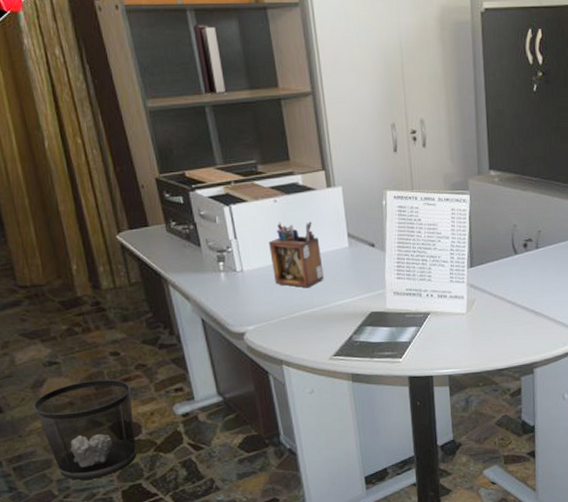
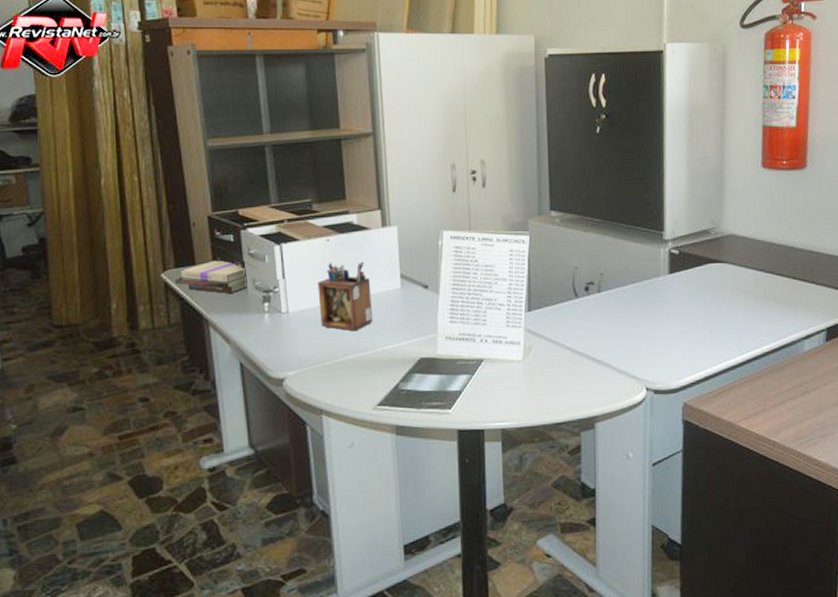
waste bin: present [33,379,137,480] -> none [50,427,157,543]
books: none [131,222,201,254] -> present [176,260,247,294]
binder: present [193,23,227,94] -> none [261,68,288,134]

